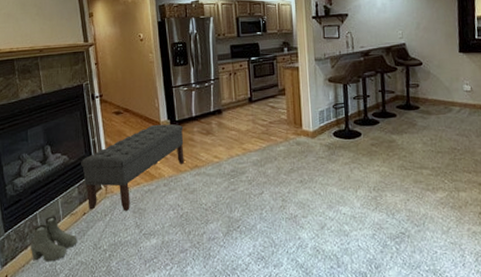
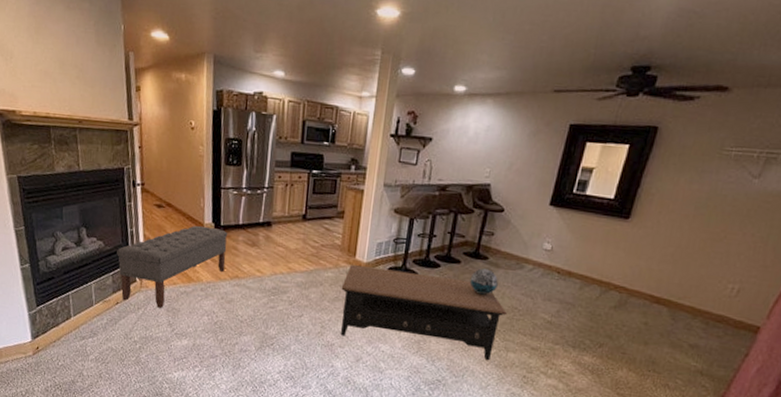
boots: present [30,216,77,262] -> none [61,299,109,342]
coffee table: none [294,131,448,206] -> present [341,265,507,360]
decorative sphere: none [408,117,434,142] -> present [469,268,498,295]

